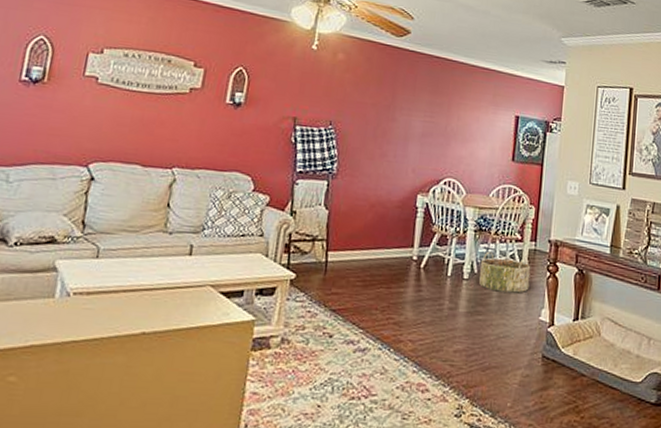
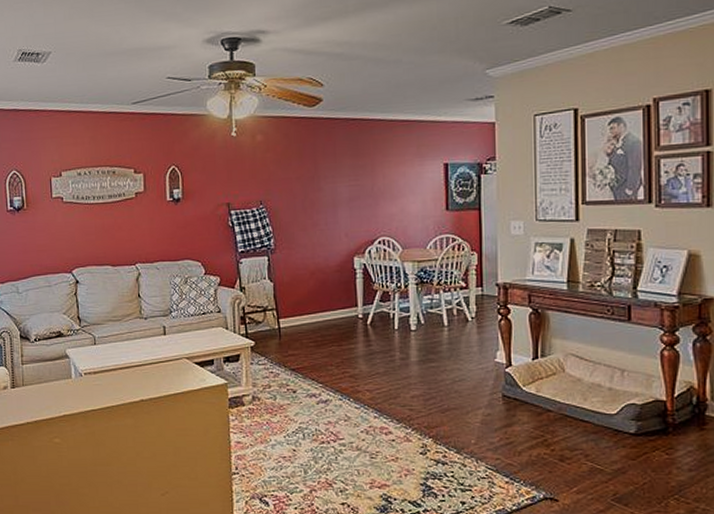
basket: present [479,251,531,293] -> none [426,301,481,339]

